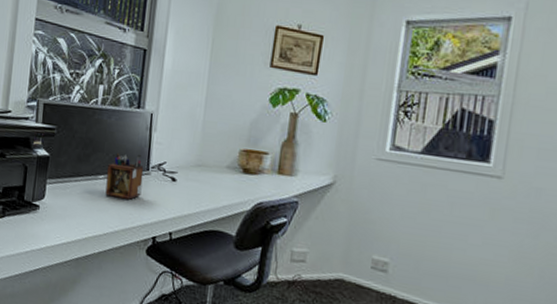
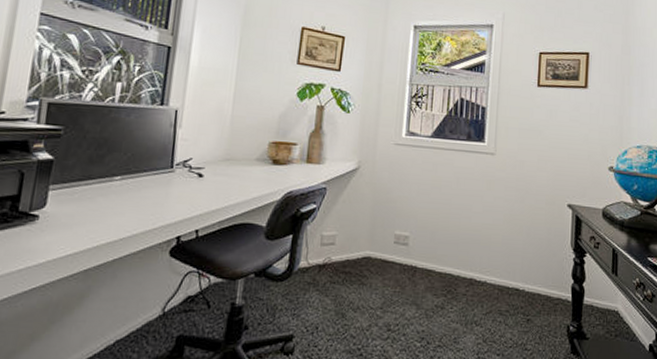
desk organizer: present [105,152,144,200] -> none [122,151,168,200]

